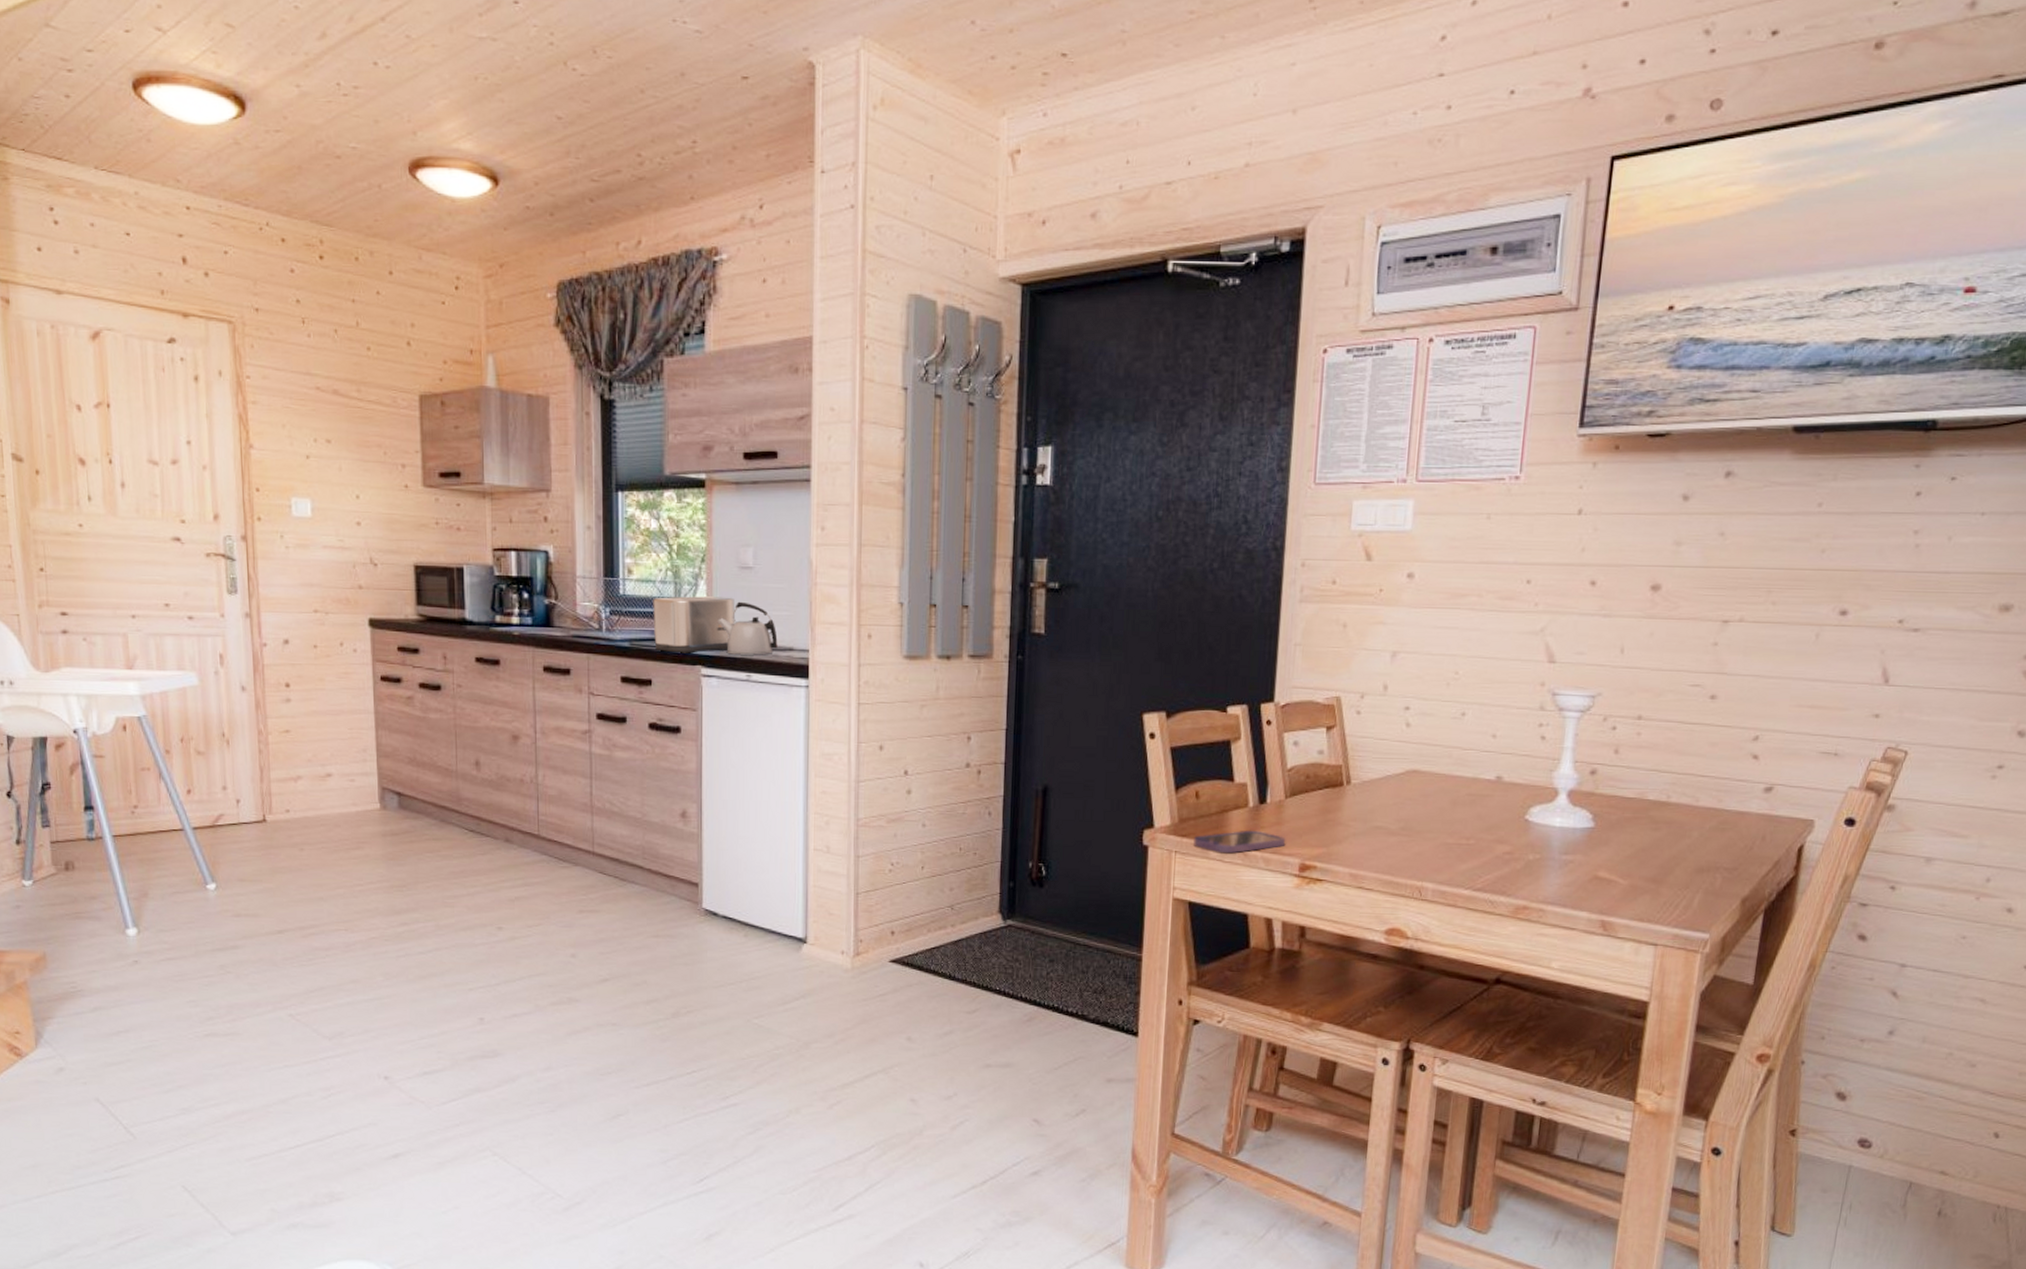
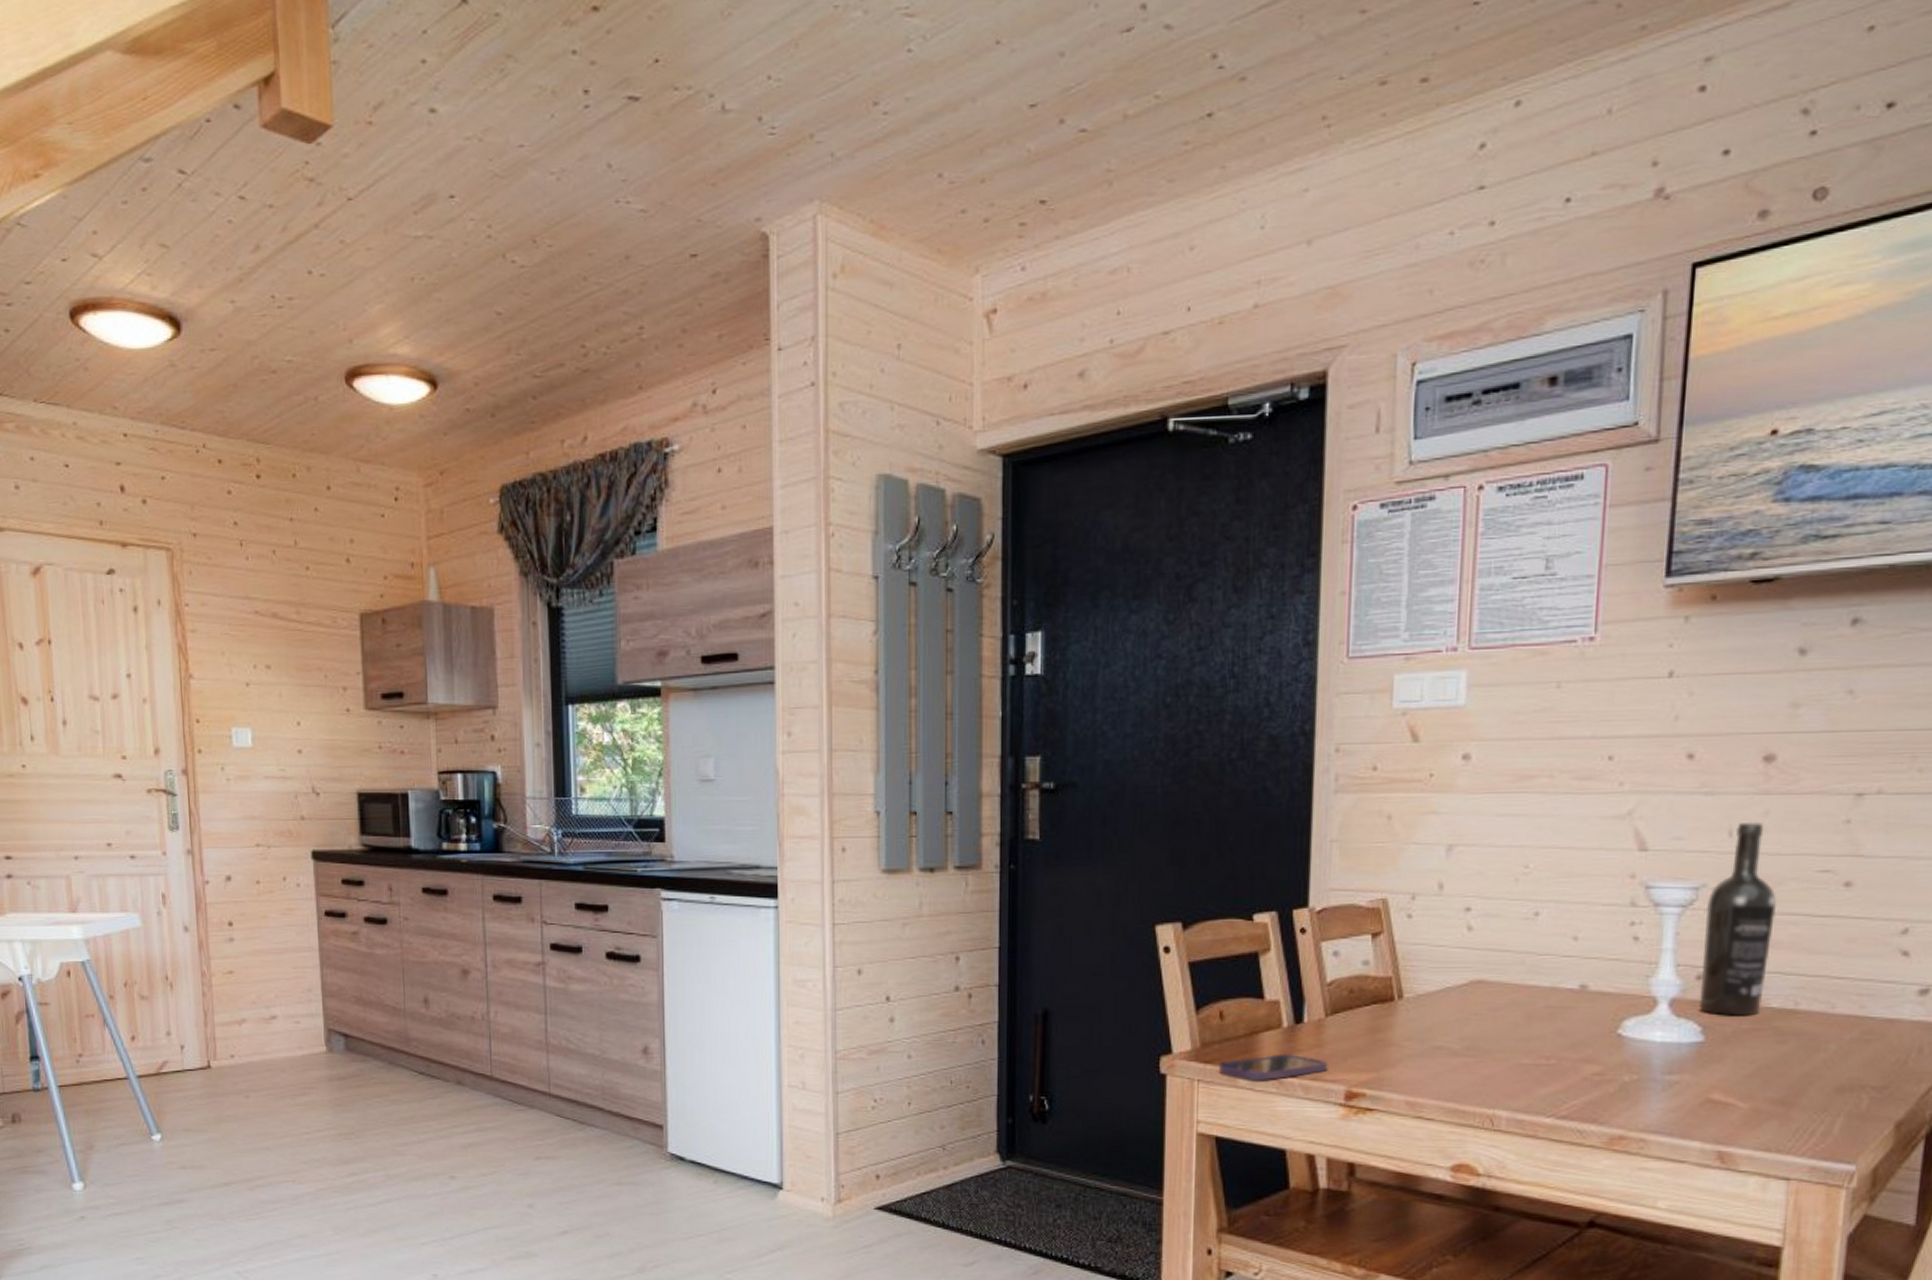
toaster: present [653,596,736,653] -> none [607,813,697,876]
kettle: present [719,601,778,658] -> none [678,817,743,878]
wine bottle: none [1591,641,1657,807] -> present [1699,821,1777,1016]

